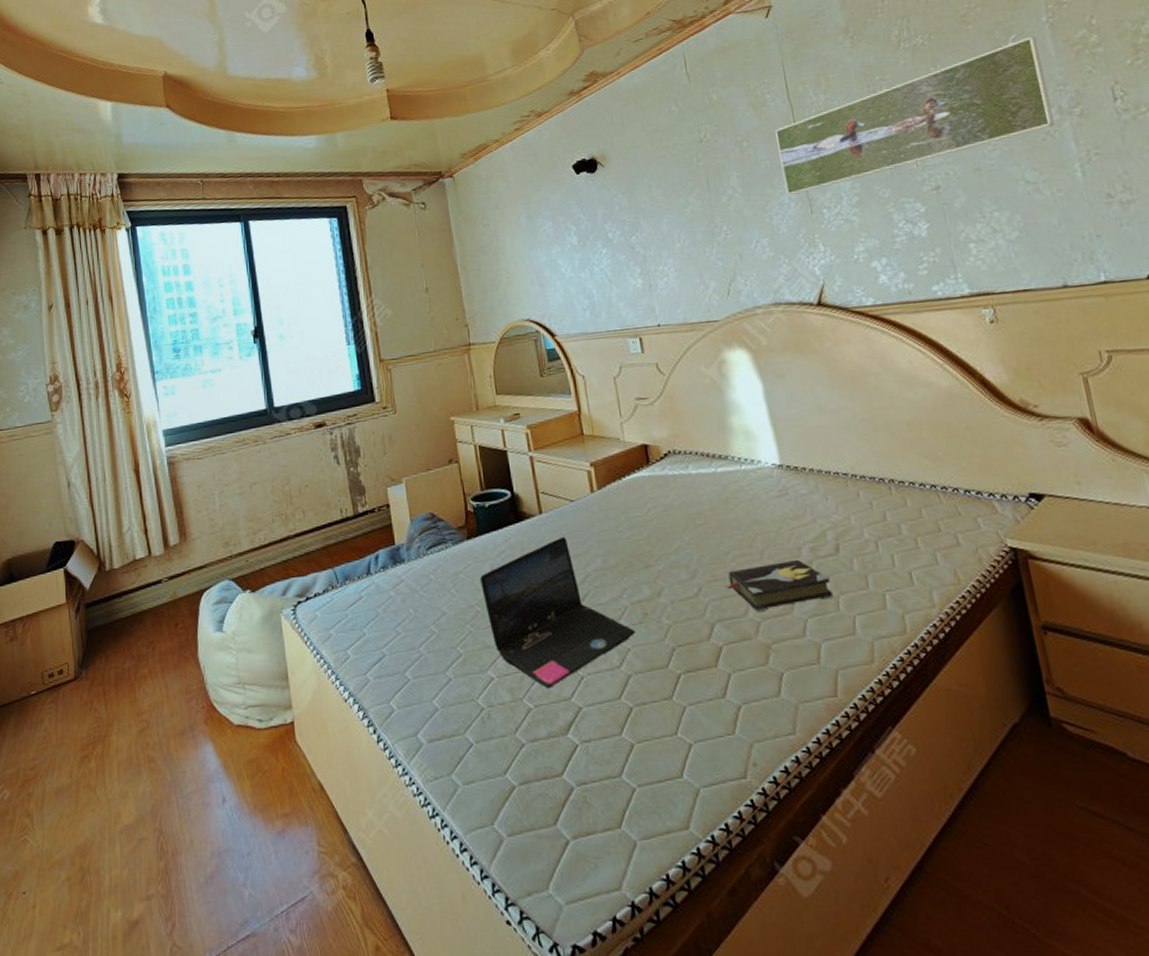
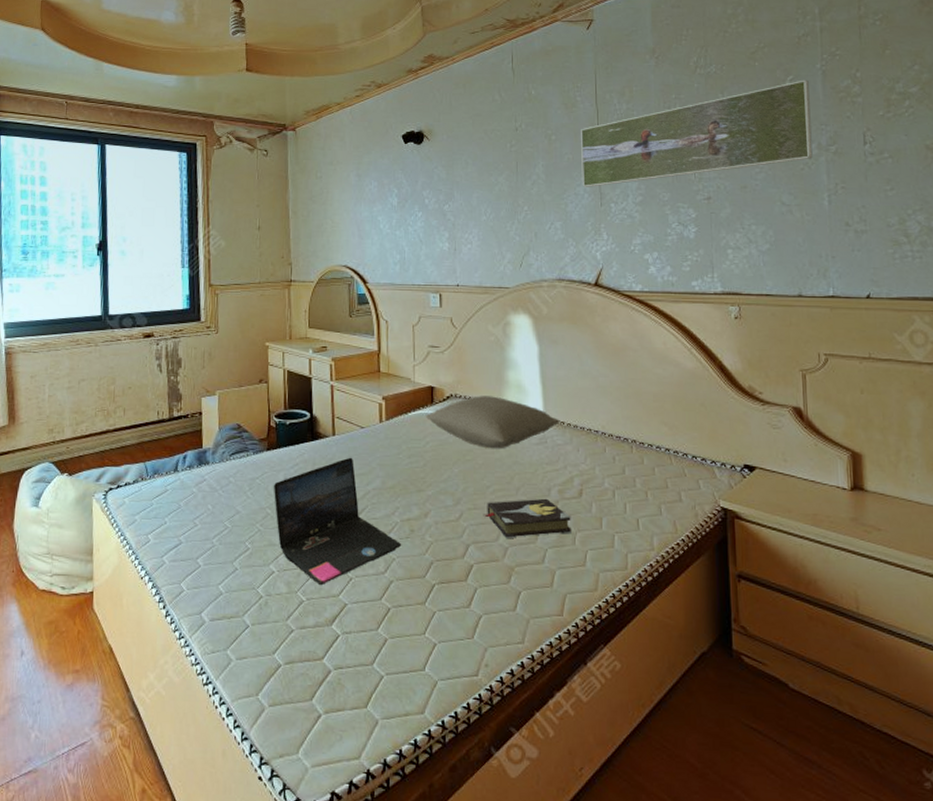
pillow: none [642,447,801,509] -> present [425,396,560,449]

